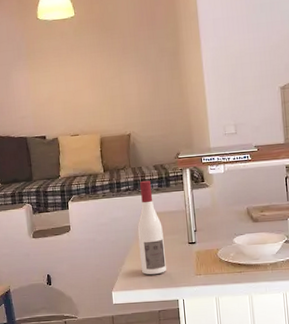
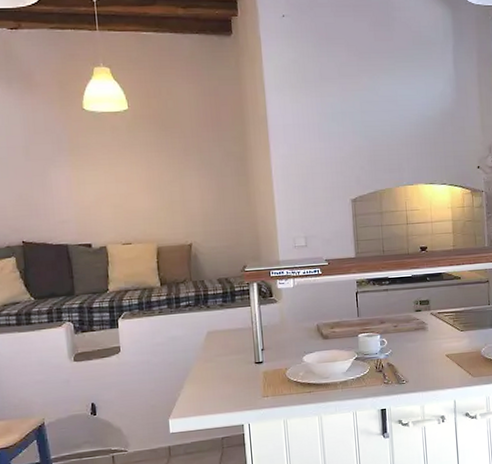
wine bottle: present [137,180,166,275] -> none [198,295,231,399]

